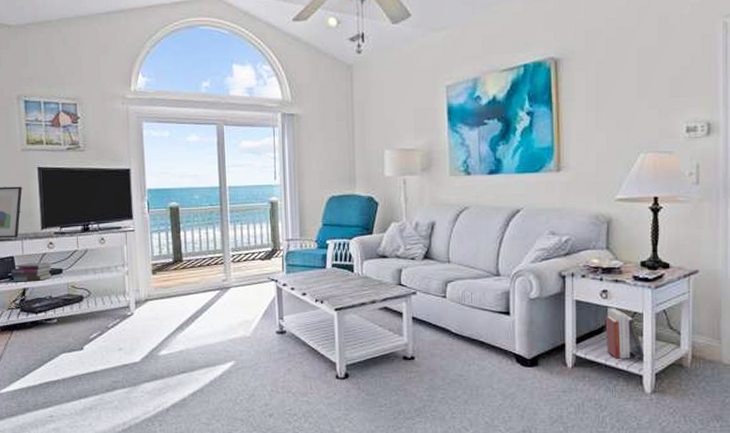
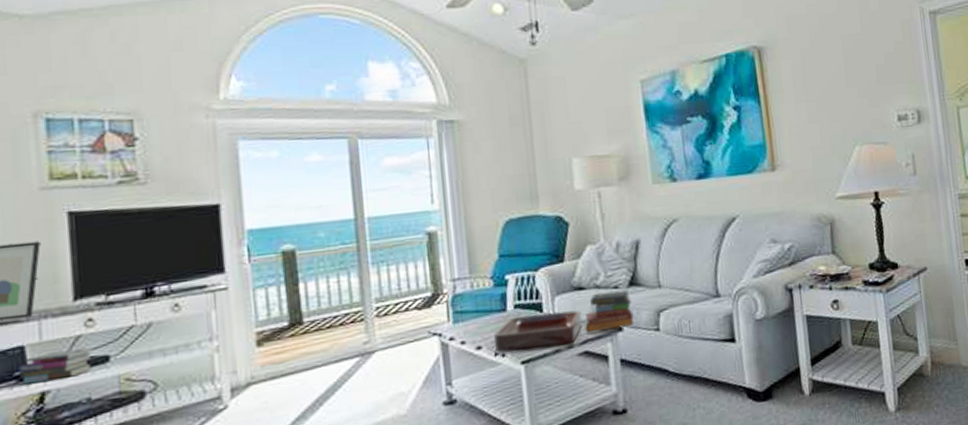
decorative tray: none [315,273,384,300] -> present [493,310,582,353]
books: none [387,261,426,293] -> present [586,290,634,333]
books: present [605,308,645,359] -> none [839,319,885,378]

